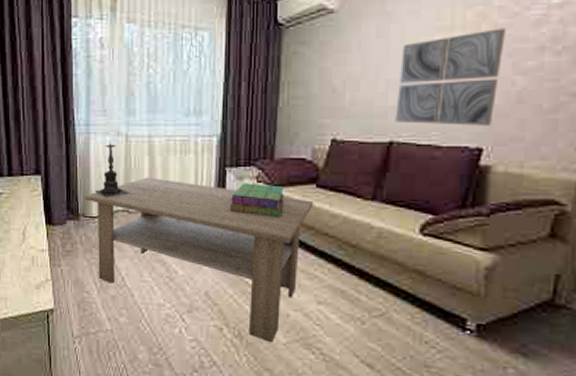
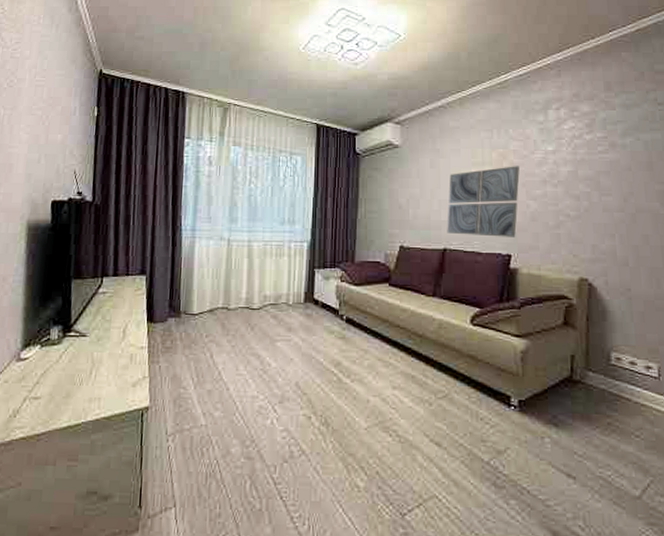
coffee table: present [84,177,314,343] -> none [186,277,387,428]
candle holder: present [94,141,130,198] -> none [196,245,230,296]
stack of books: present [229,182,284,218] -> none [317,282,363,313]

